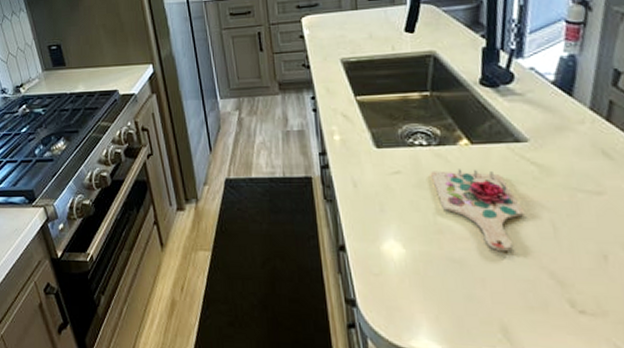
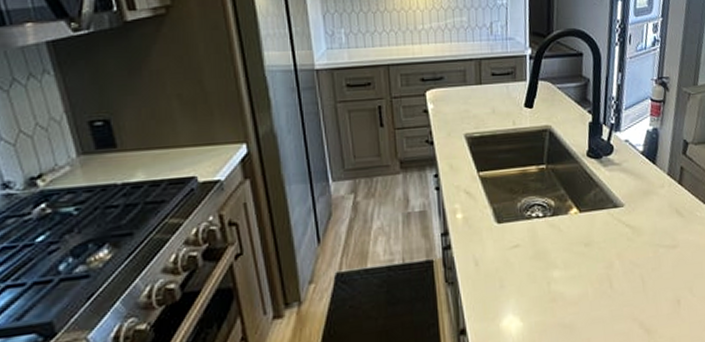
cutting board: present [430,169,524,252] -> none [545,236,621,311]

